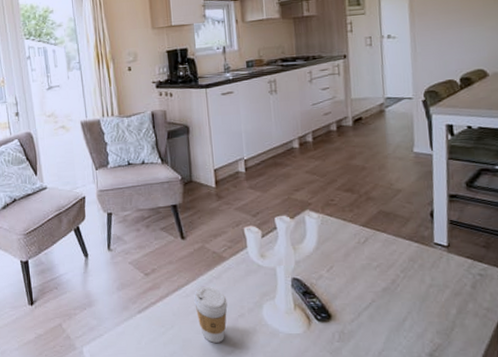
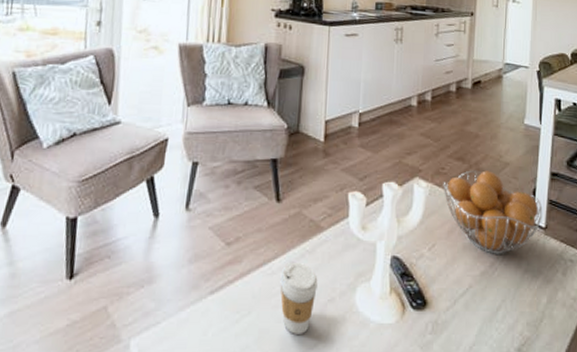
fruit basket: none [334,198,444,272] -> present [443,170,543,254]

